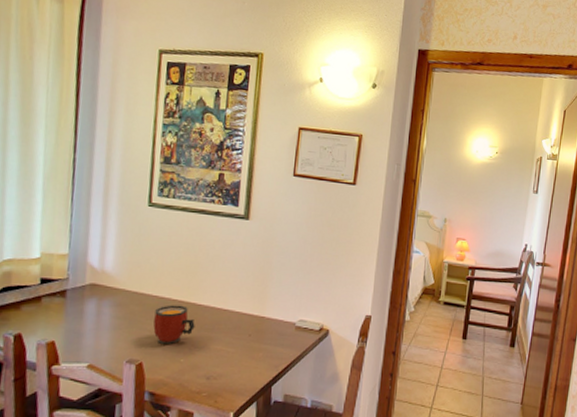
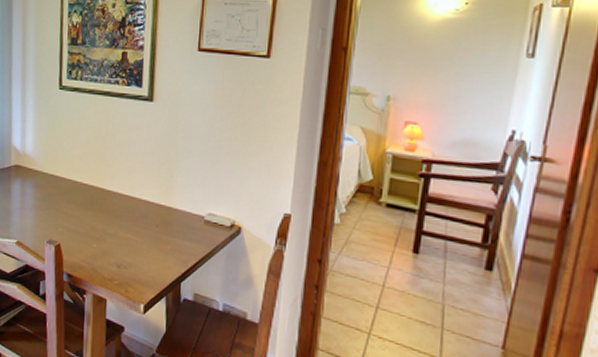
mug: present [153,305,195,345] -> none [68,189,105,229]

